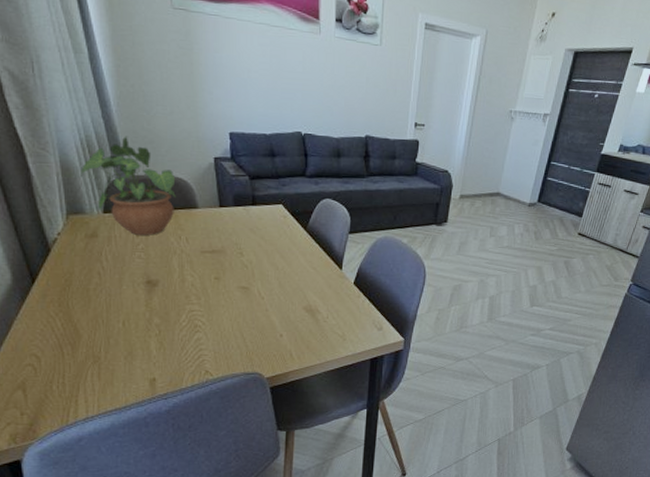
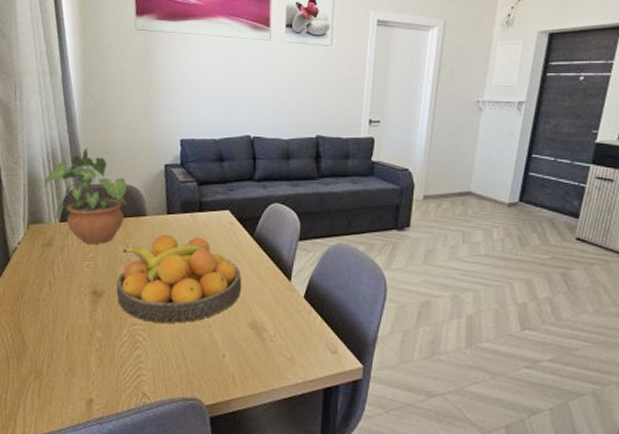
fruit bowl: none [171,227,297,310] -> present [116,235,242,324]

